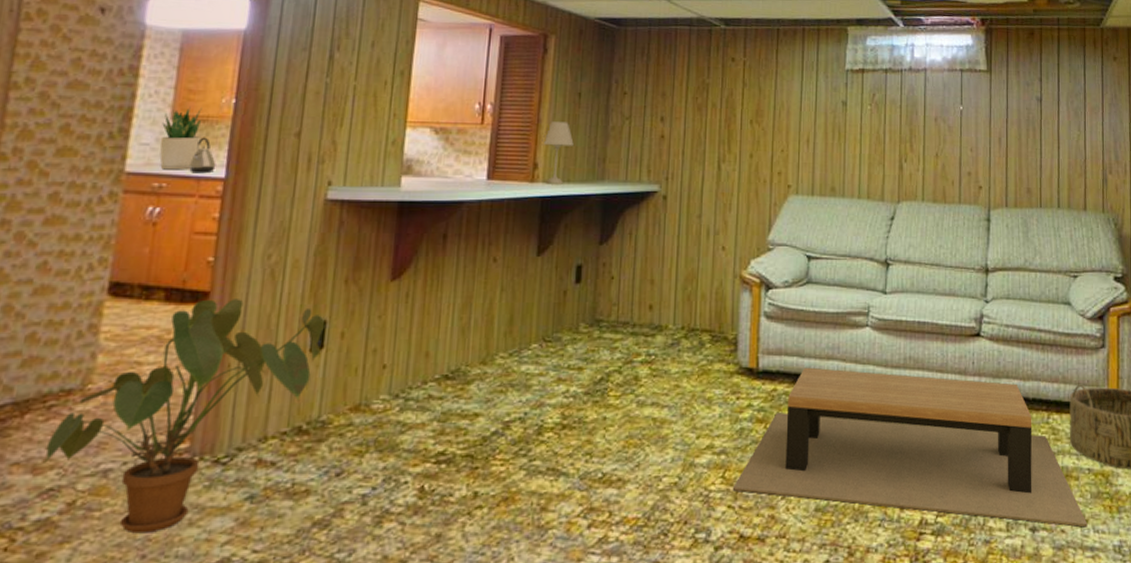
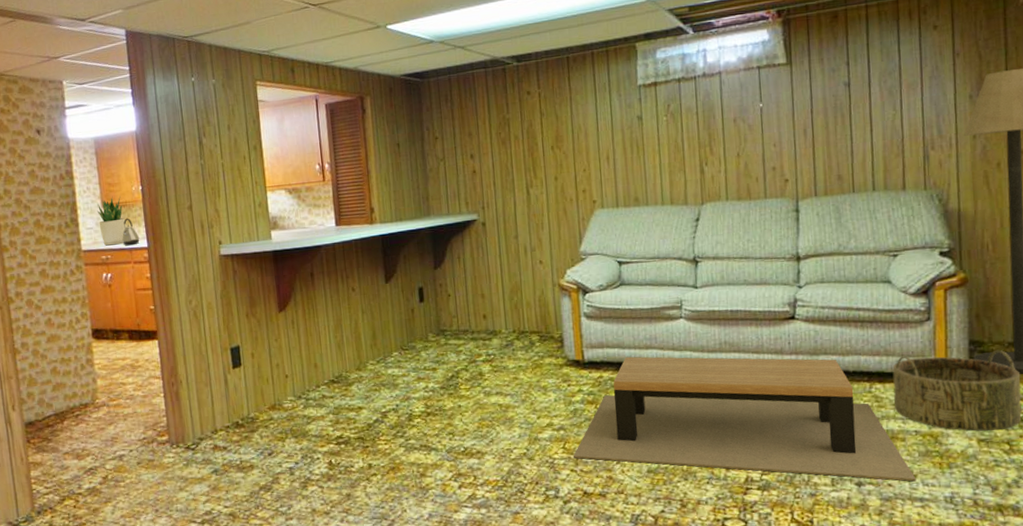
house plant: present [44,299,325,534] -> none [81,334,240,496]
table lamp: present [541,121,574,184] -> none [373,170,400,224]

